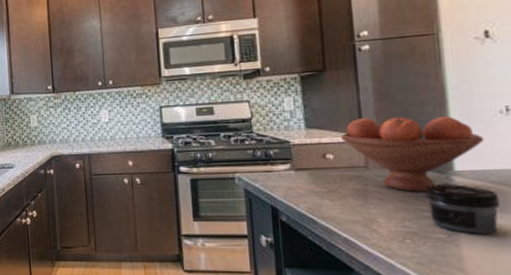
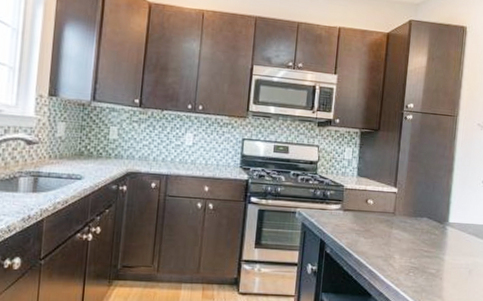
fruit bowl: present [340,116,484,192] -> none [380,174,470,236]
jar: present [425,184,500,234] -> none [428,232,471,271]

